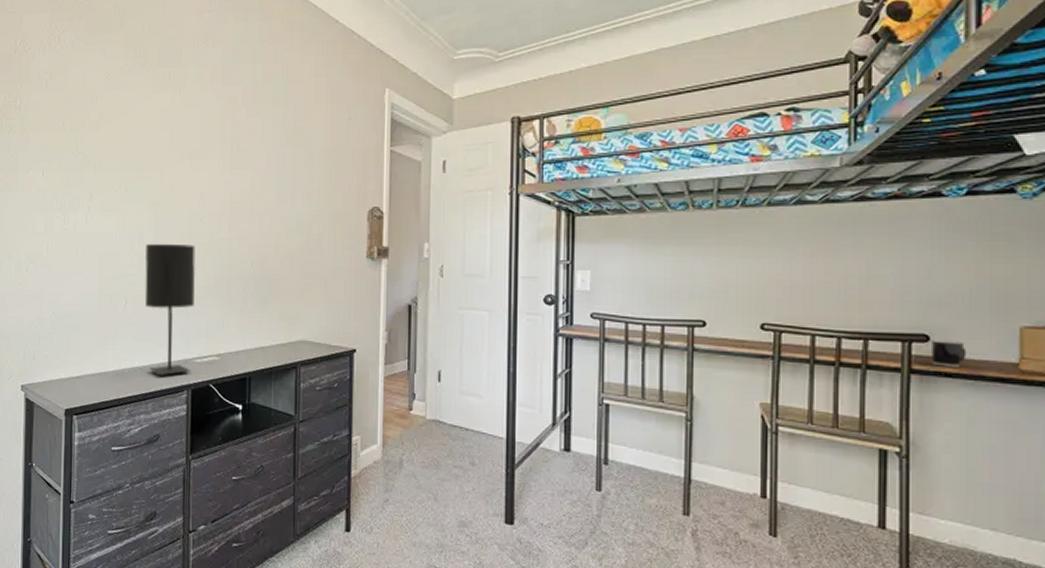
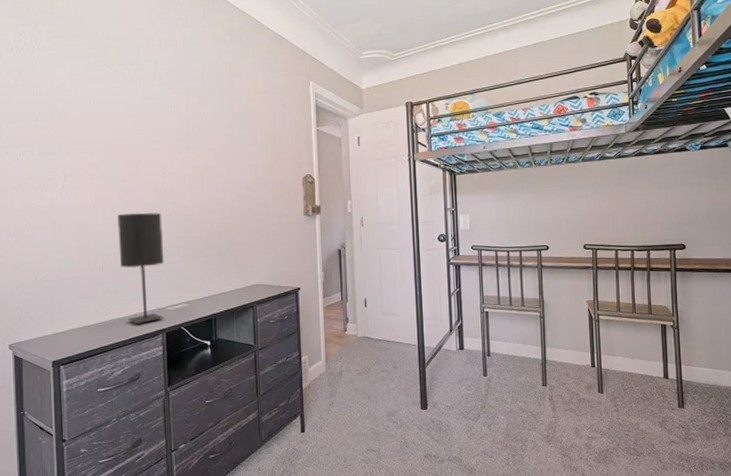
mug: present [930,339,967,367] -> none [686,246,708,265]

